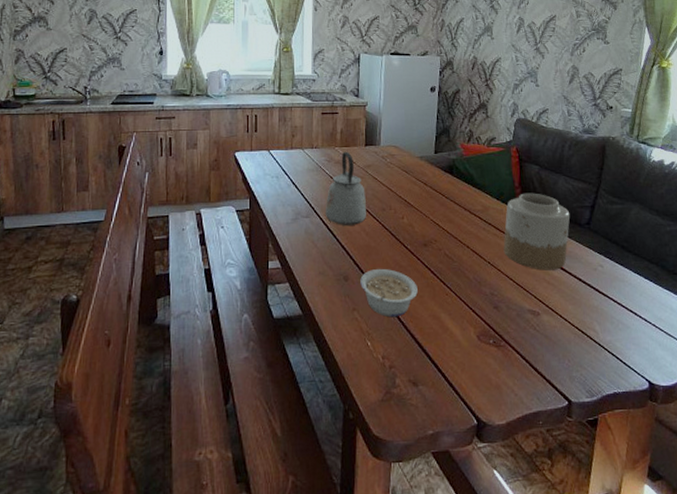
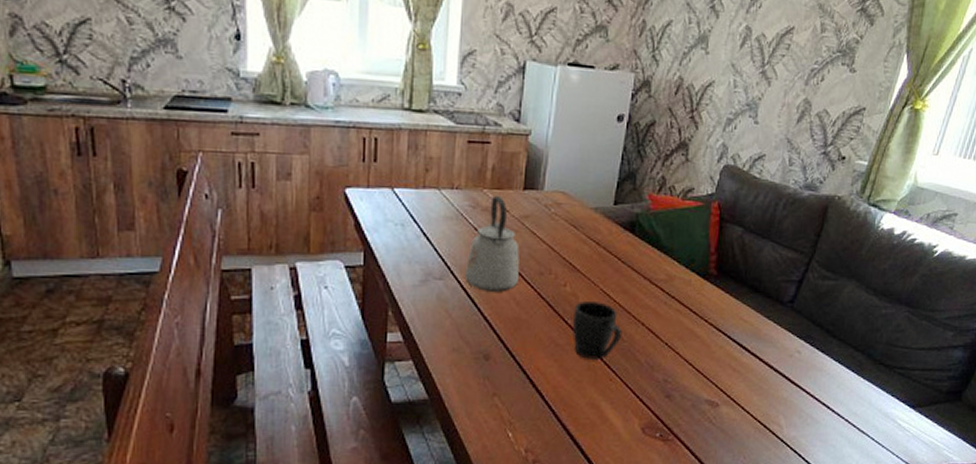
legume: present [360,269,418,318] -> none [504,347,576,405]
mug: none [412,229,452,278] -> present [573,300,623,359]
vase: present [503,193,570,271] -> none [685,261,772,355]

